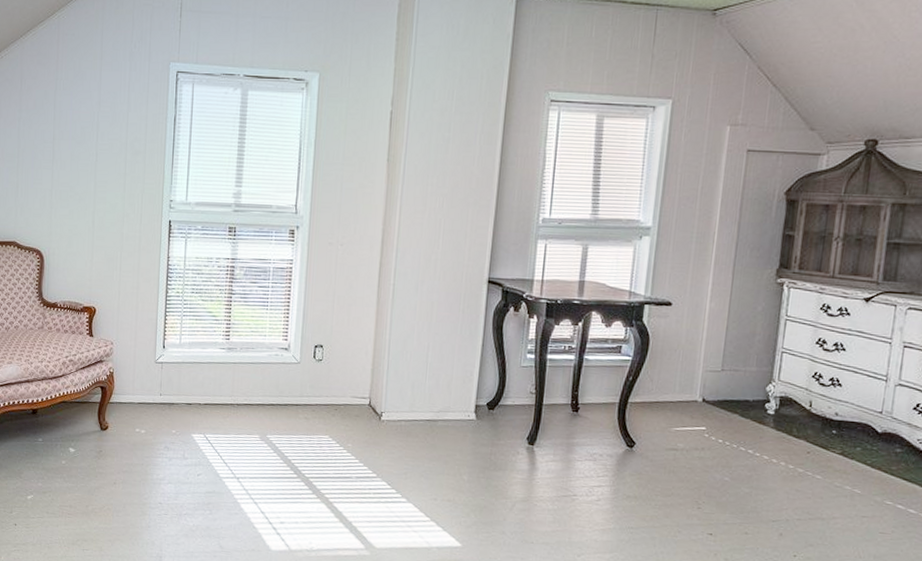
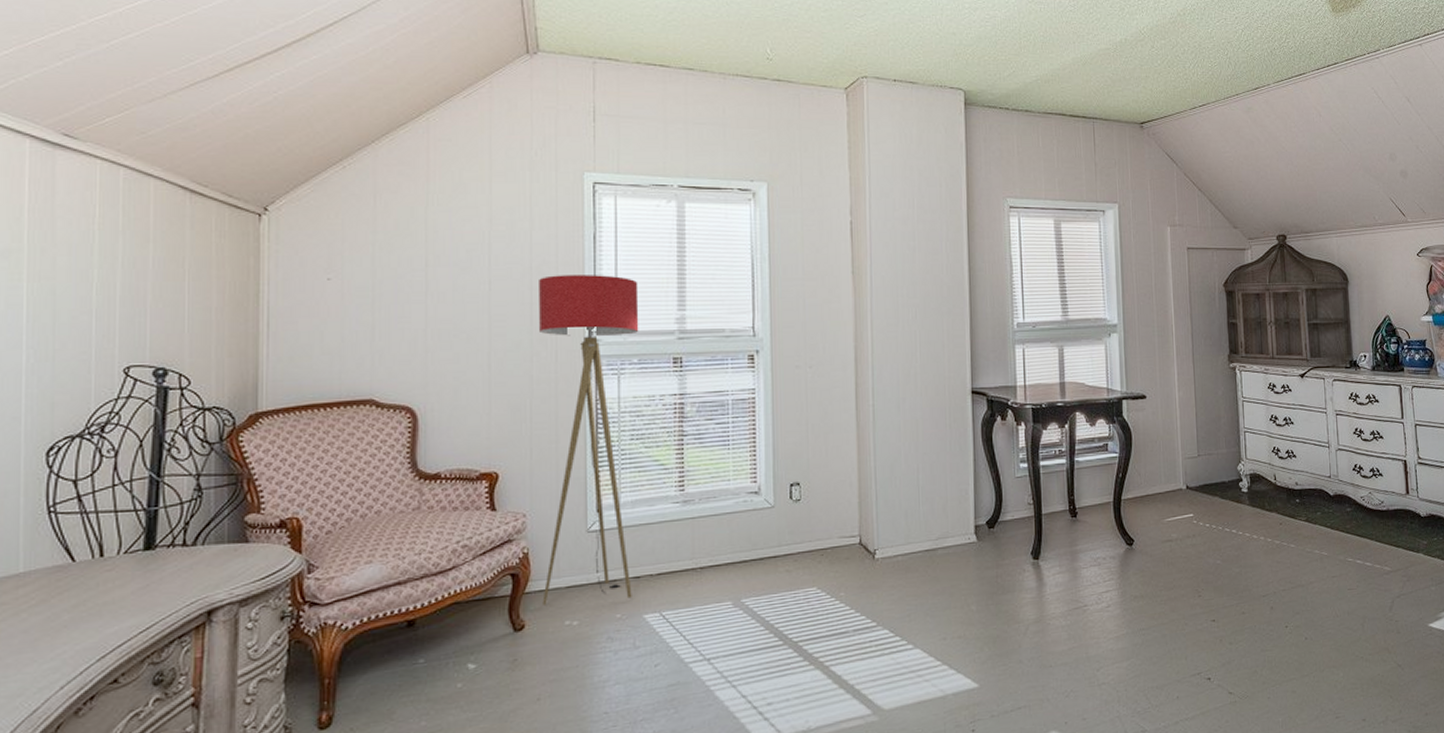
floor lamp: none [121,151,206,420] -> present [539,275,639,605]

